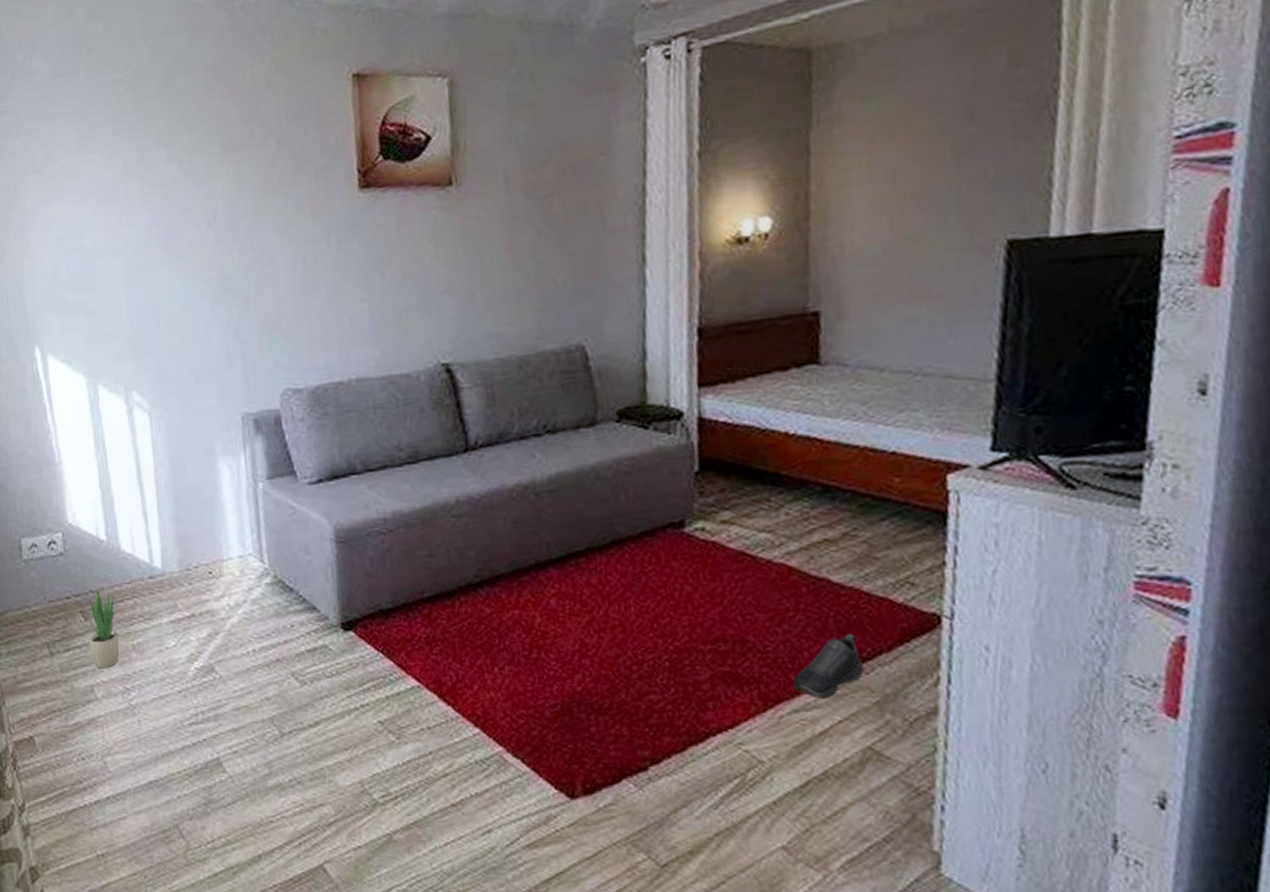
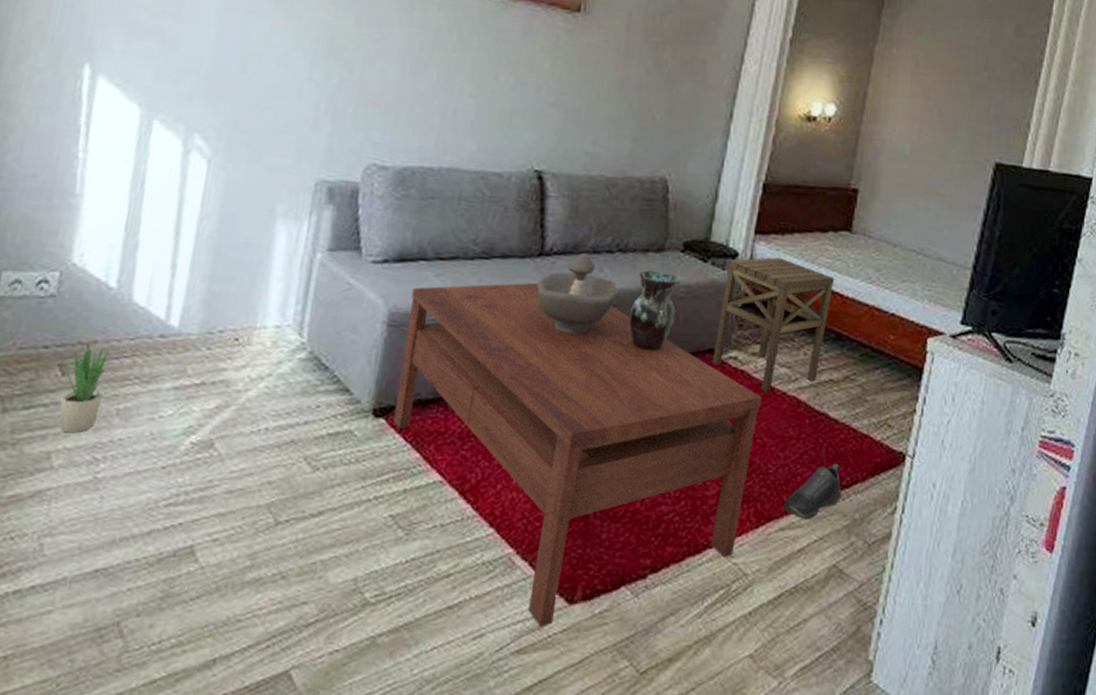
coffee table: none [351,479,744,821] -> present [393,282,762,626]
decorative bowl: none [469,441,557,528] -> present [537,253,619,335]
vase: none [573,447,625,534] -> present [629,270,682,351]
side table: none [673,408,809,563] -> present [712,257,835,393]

